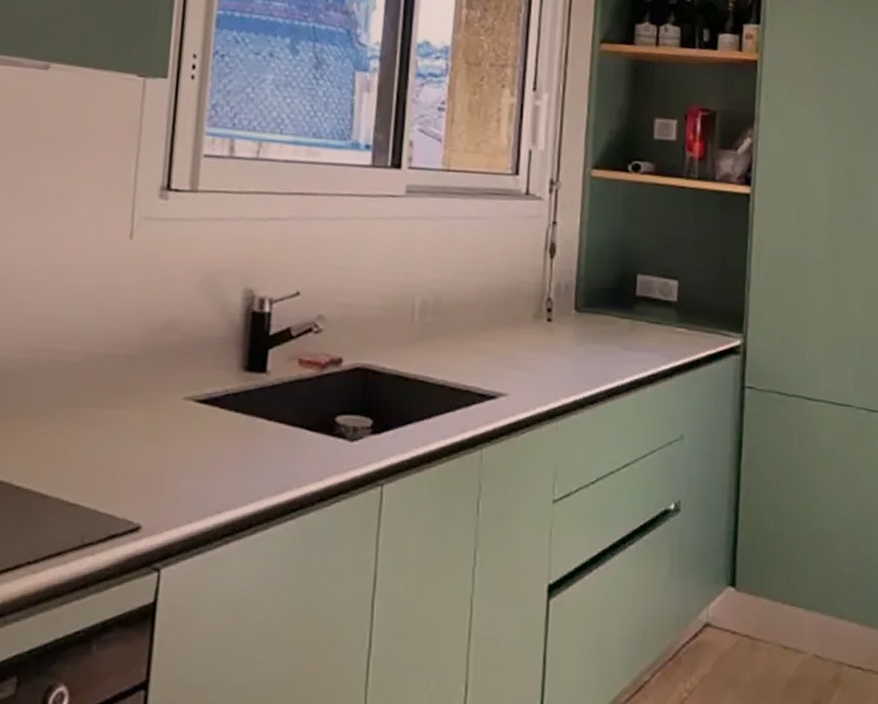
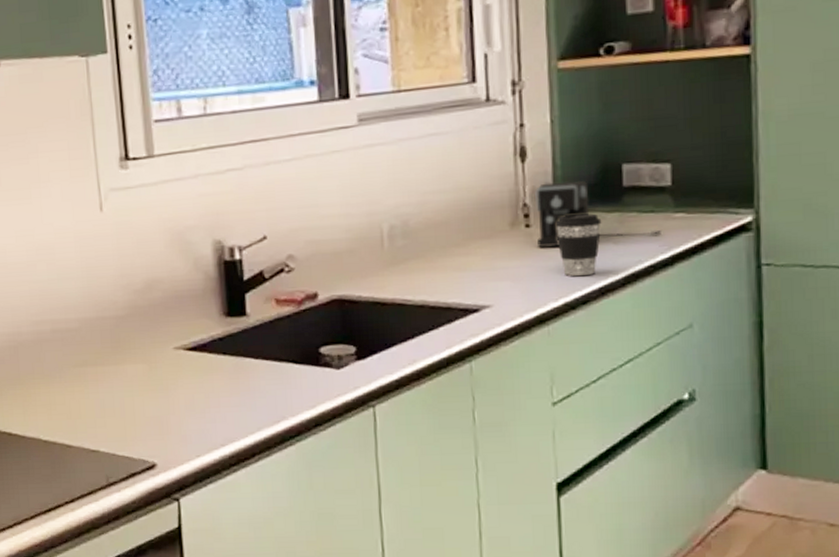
coffee maker: none [556,281,664,347] -> present [535,180,661,248]
coffee cup: none [574,315,615,376] -> present [555,213,602,276]

